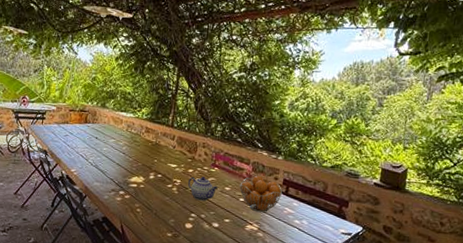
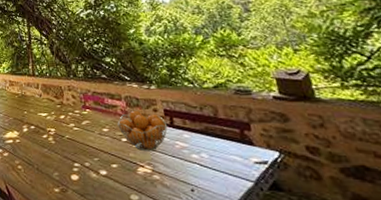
teapot: present [187,176,218,201] -> none [62,121,95,148]

